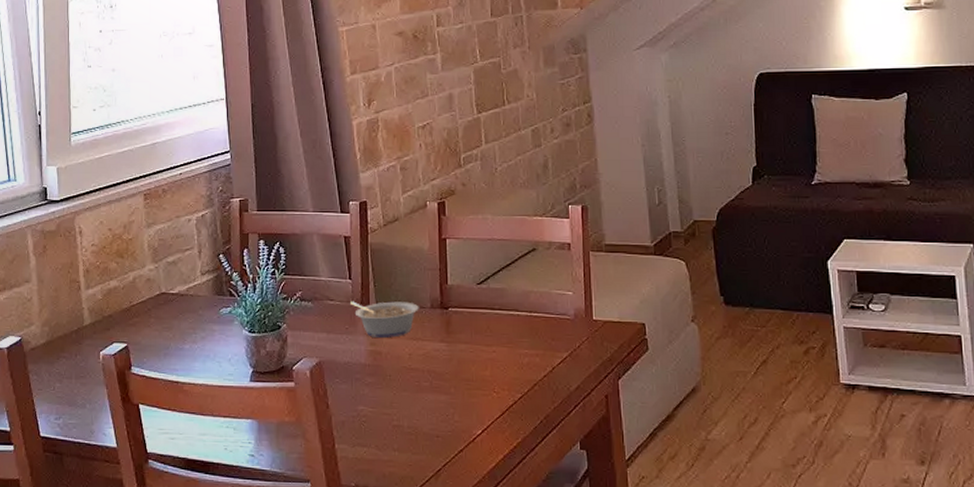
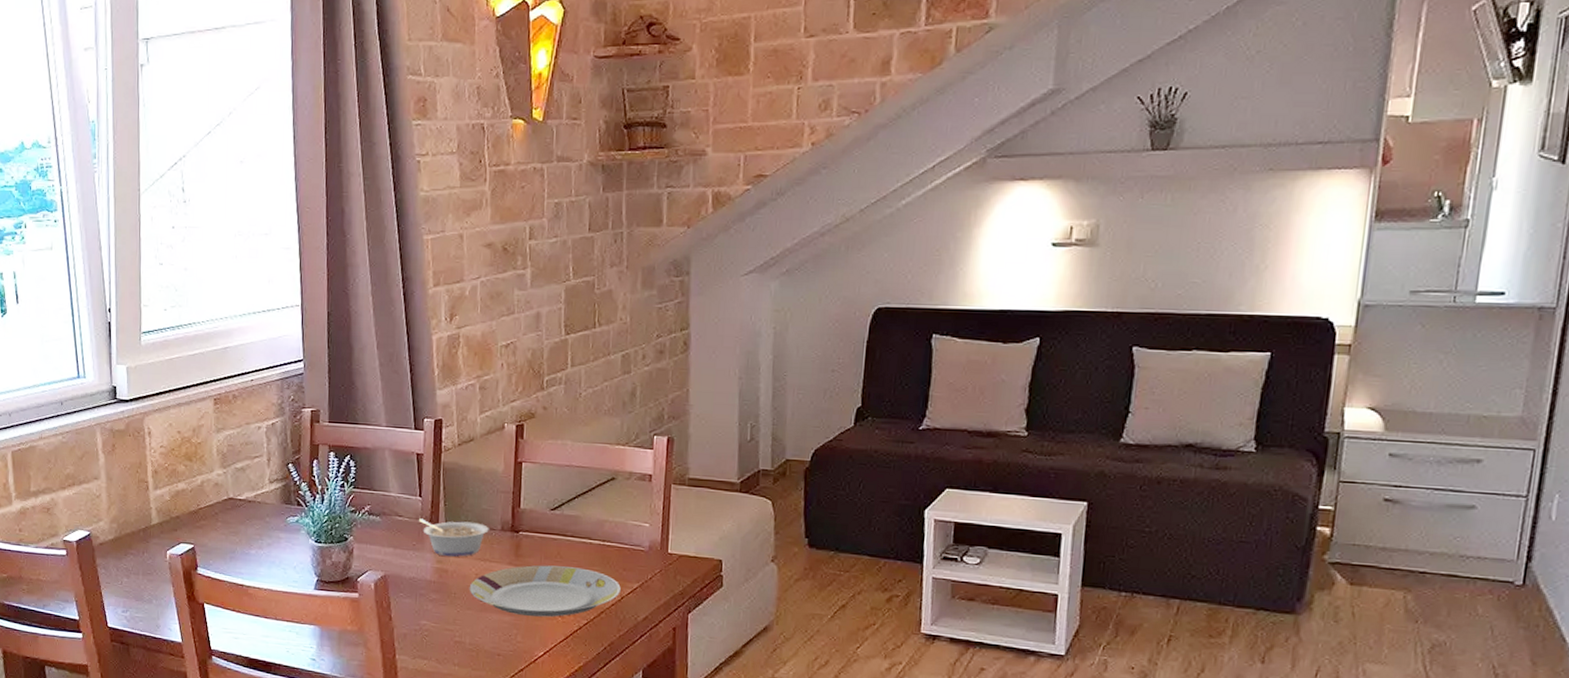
plate: none [403,340,551,394] -> present [469,565,621,617]

